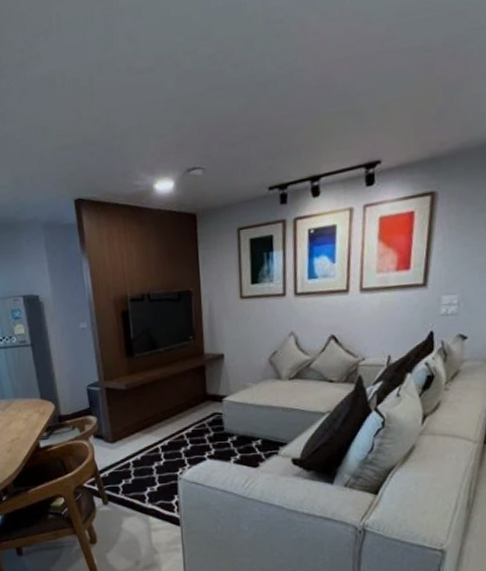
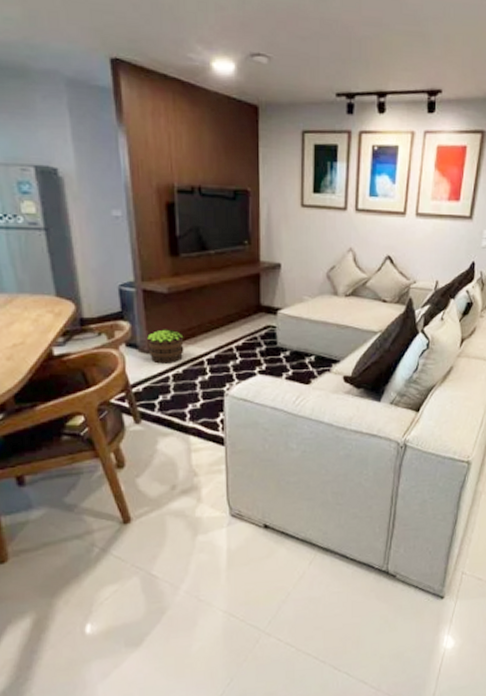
potted plant: none [111,421,142,452] -> present [147,329,184,364]

